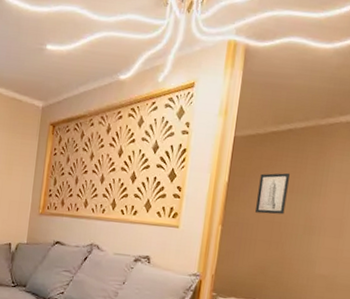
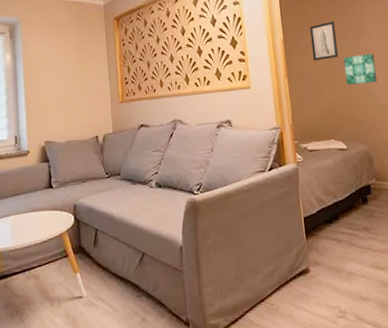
wall art: none [285,215,325,250] -> present [343,54,377,85]

